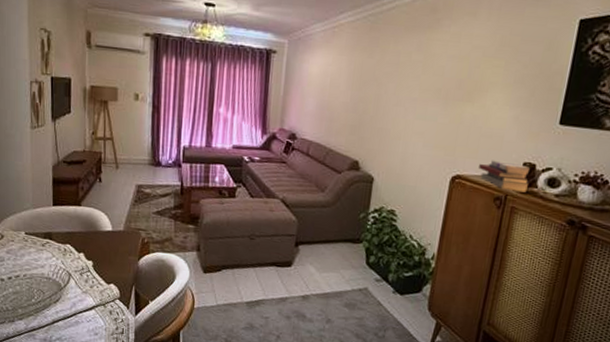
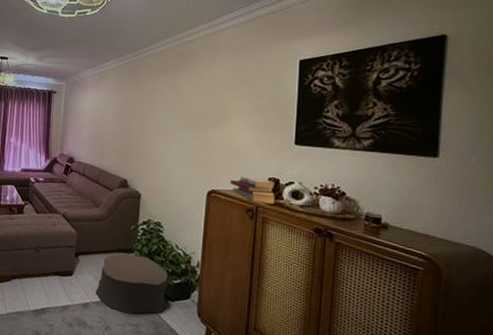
pouf: none [317,244,399,308] -> present [95,254,168,314]

